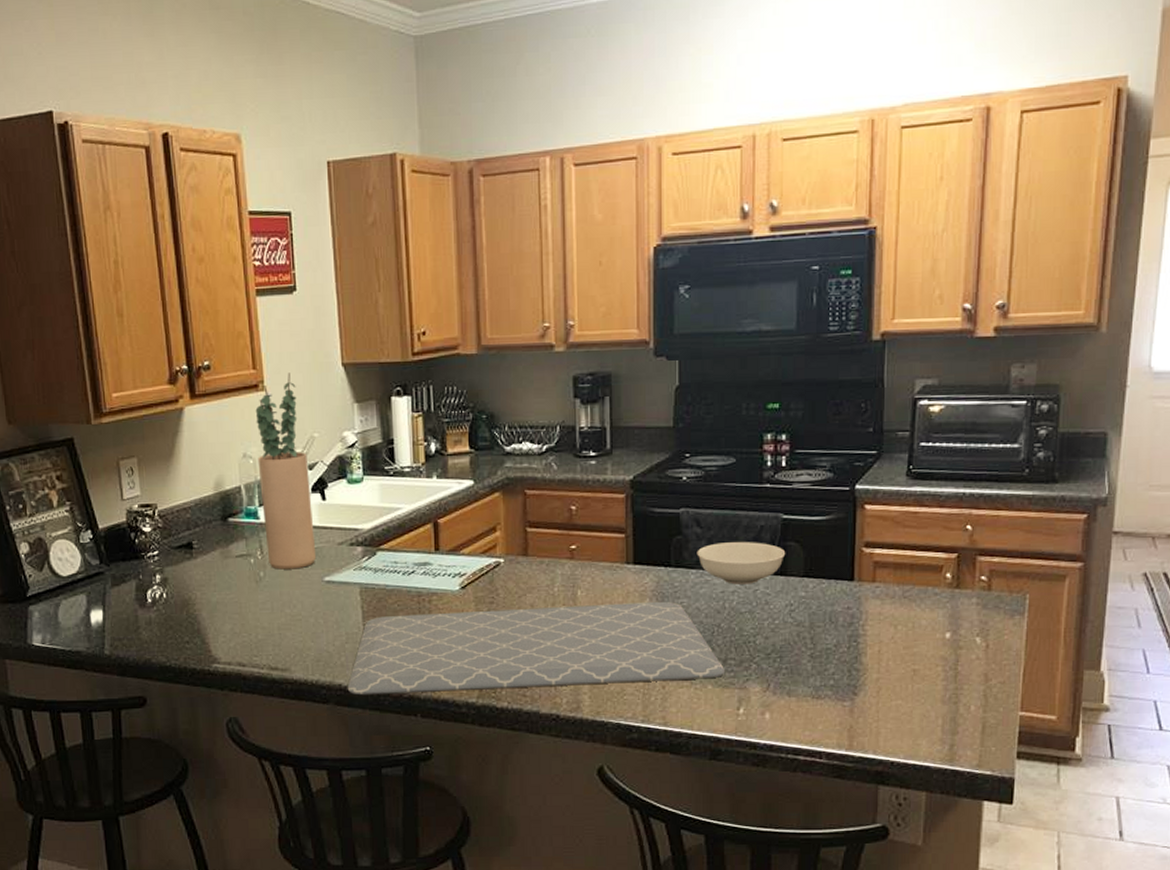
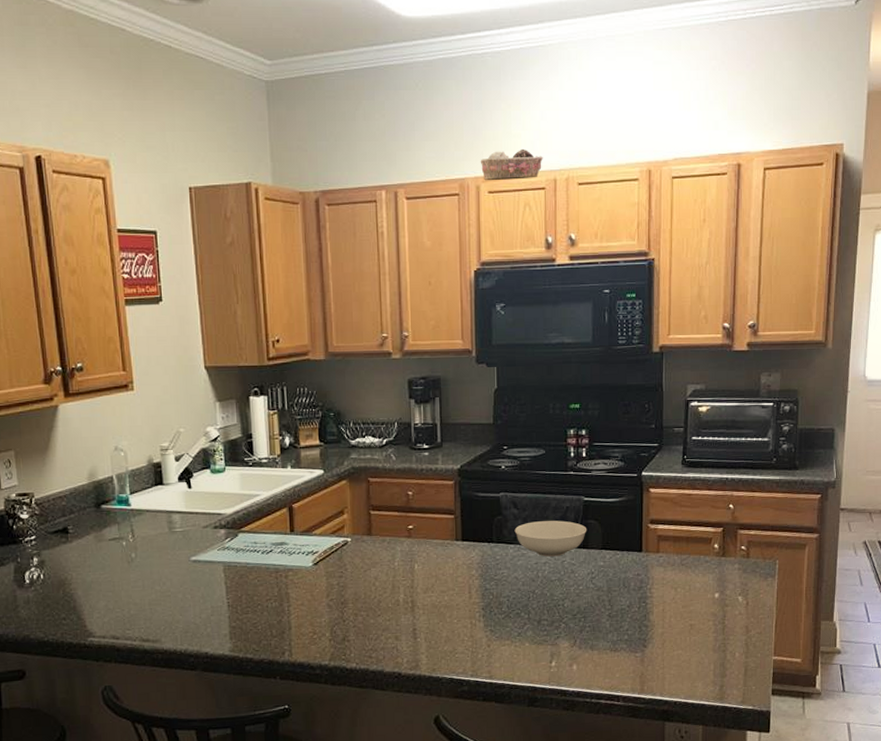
vase: present [255,372,317,570] -> none [125,374,184,551]
placemat: present [347,601,724,696] -> none [213,572,539,662]
decorative basket: none [663,100,740,141] -> present [480,148,543,181]

